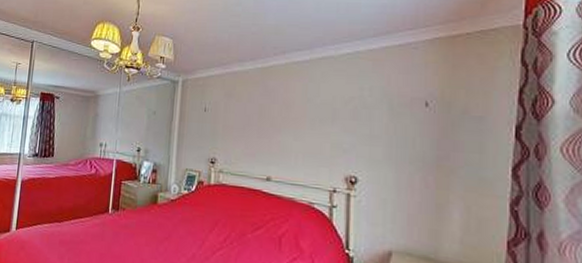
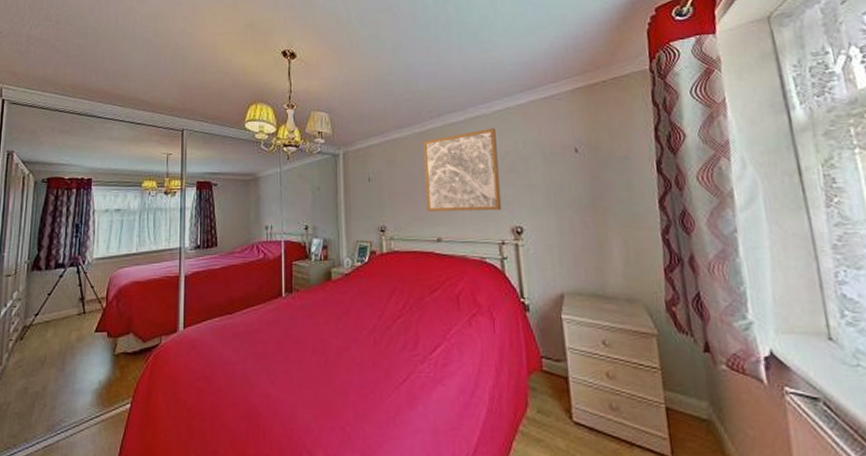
wall art: none [259,70,341,157] -> present [423,127,502,212]

